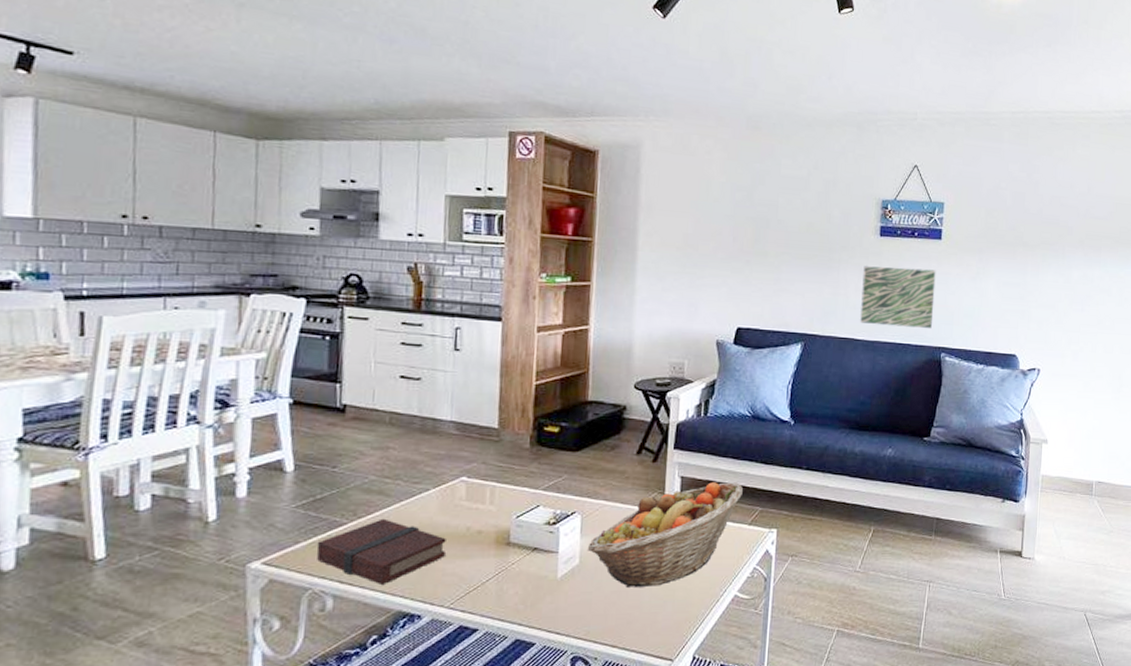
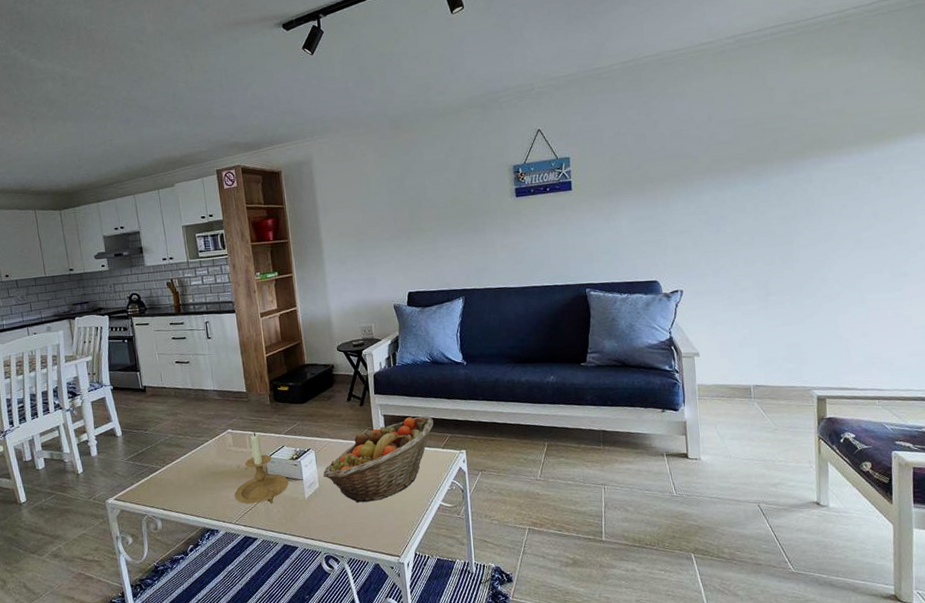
book: present [316,518,446,584] -> none [144,463,227,510]
candle holder: none [454,483,537,582] -> present [234,432,289,504]
wall art: present [860,266,936,329] -> none [505,218,574,273]

